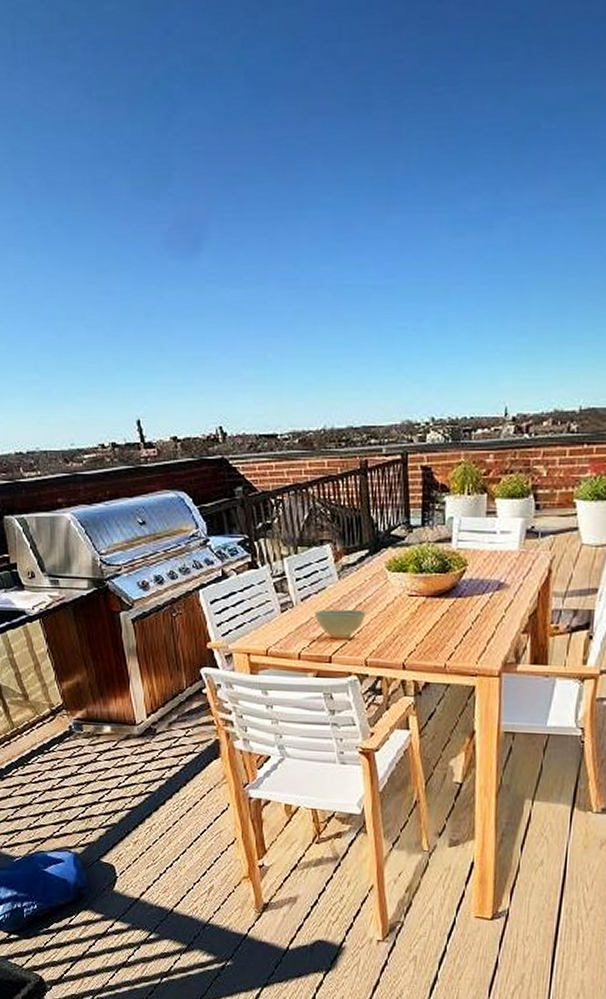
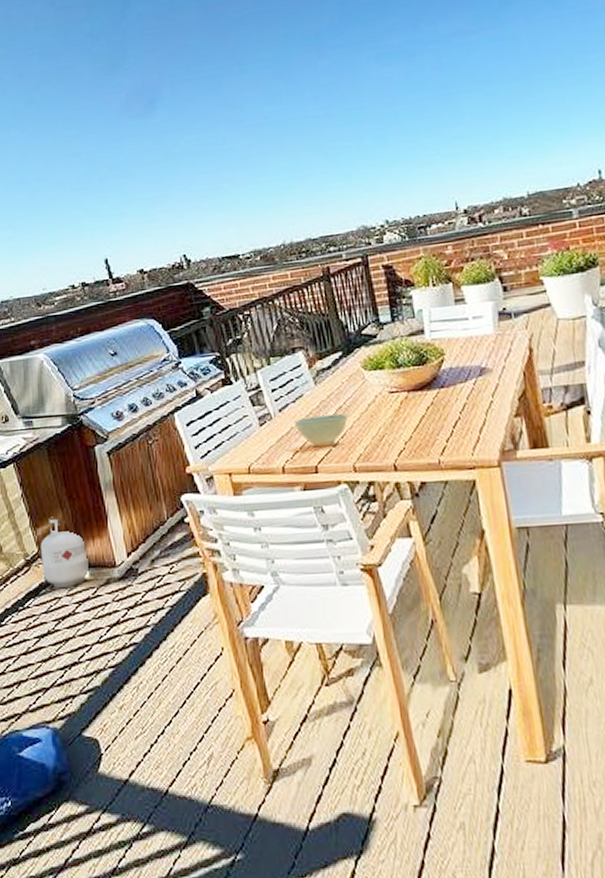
propane tank: none [65,673,113,739] -> present [40,517,91,589]

